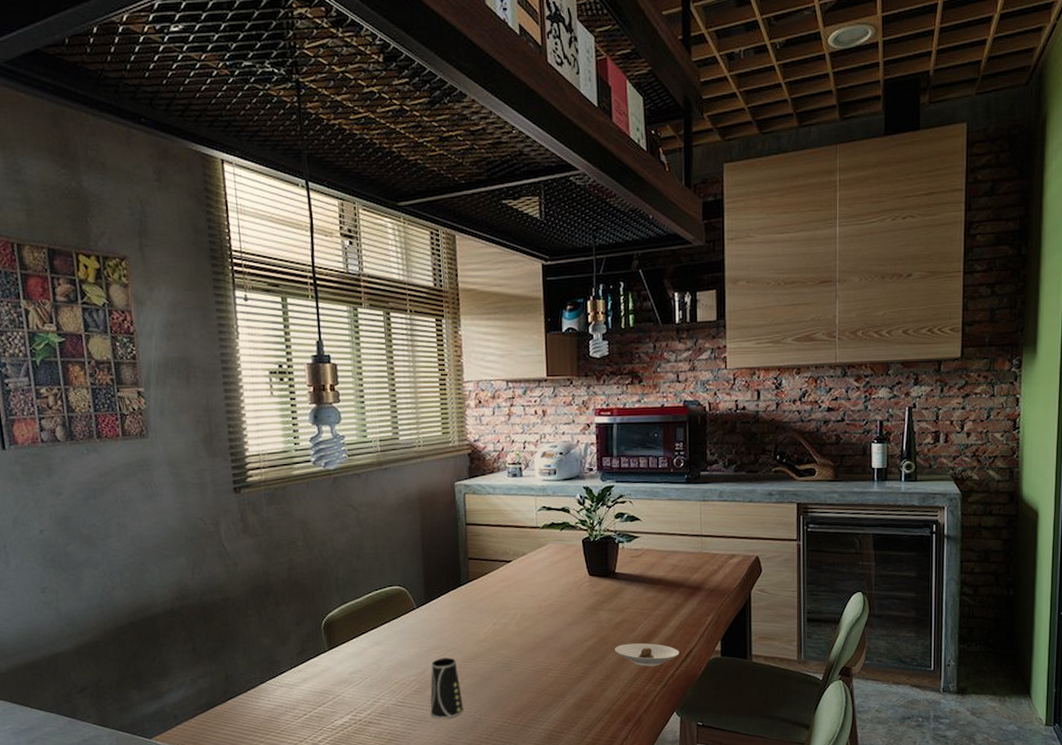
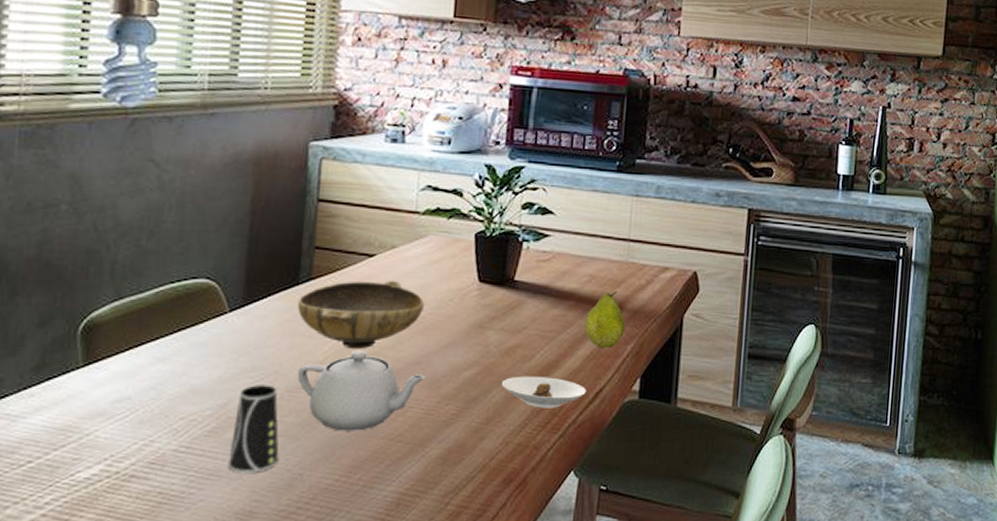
bowl: none [462,579,552,630] -> present [297,281,425,350]
teapot: none [468,631,559,688] -> present [297,351,426,431]
fruit: none [673,576,705,620] -> present [585,291,625,349]

